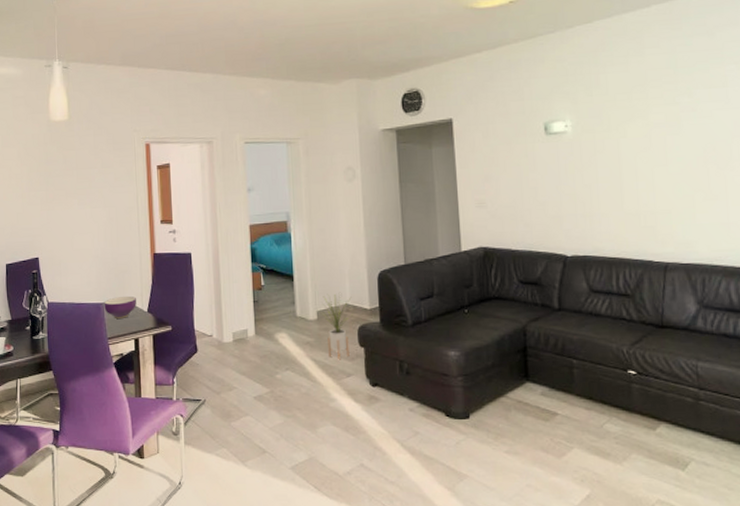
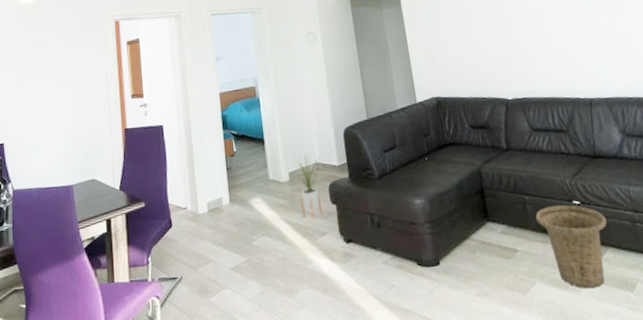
bowl: present [104,296,136,320] -> none [73,175,108,201]
basket: none [582,373,665,461] -> present [535,204,607,289]

